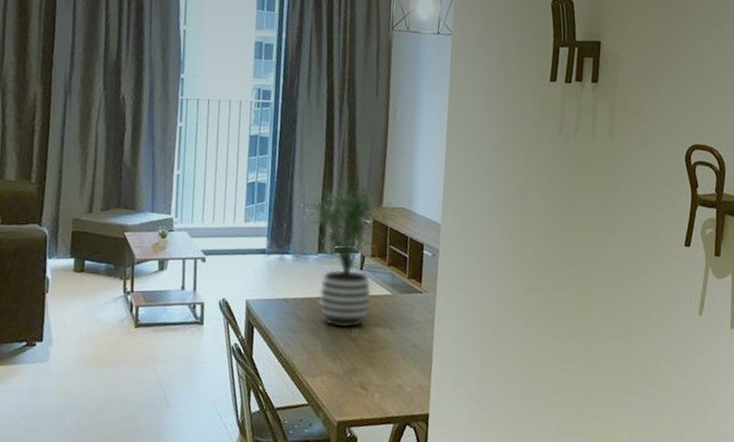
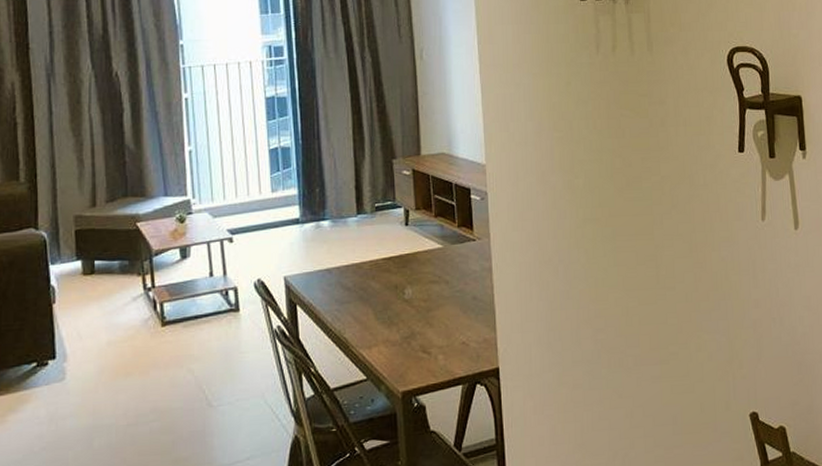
potted plant: present [300,186,397,329] -> none [332,137,438,292]

